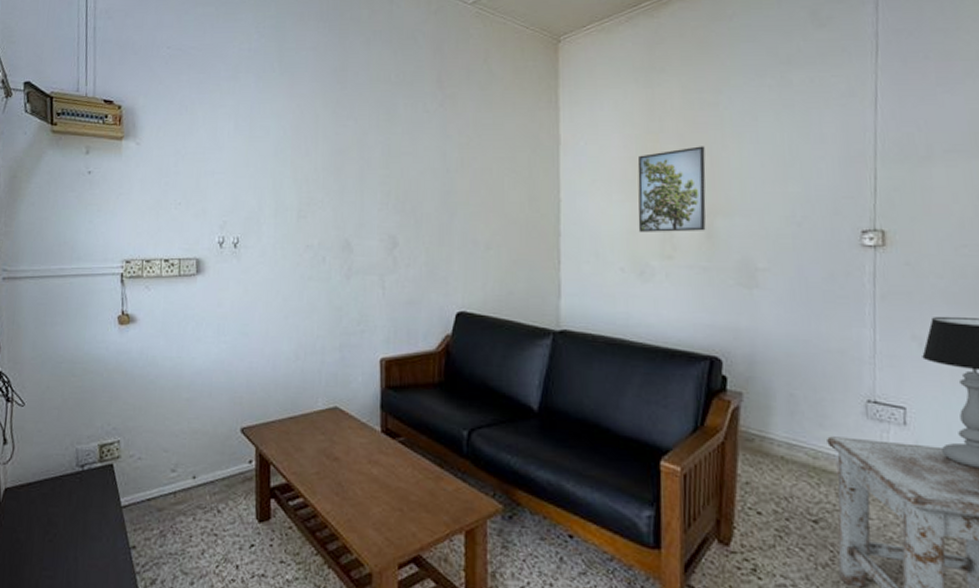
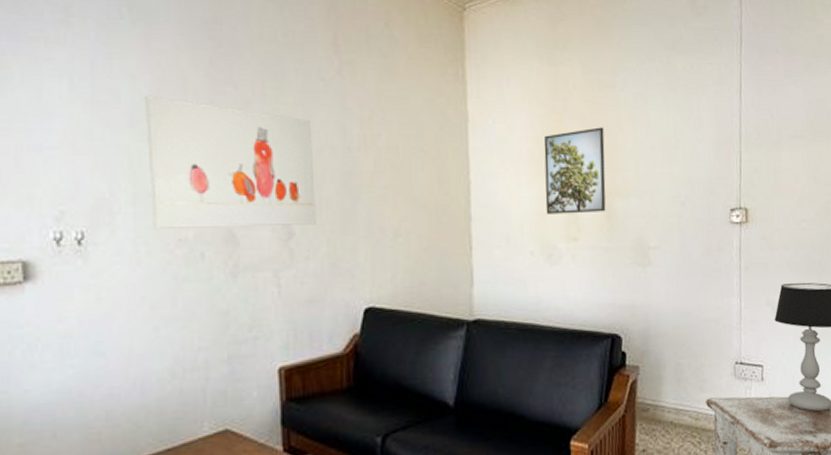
wall art: none [286,130,417,238] -> present [144,95,316,230]

